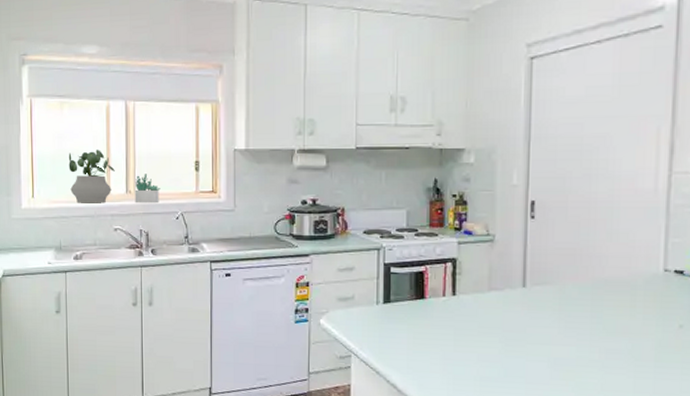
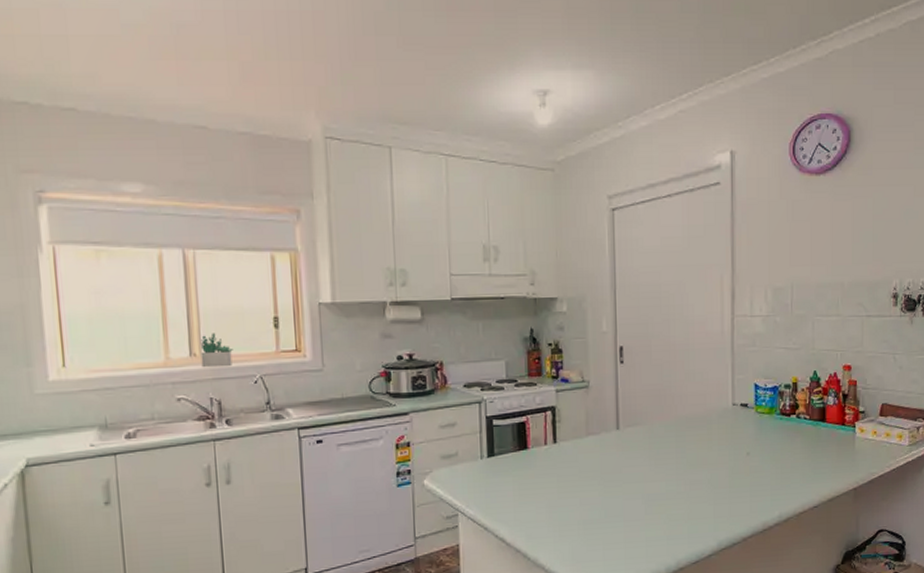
potted plant: present [68,150,115,203] -> none [110,306,174,371]

